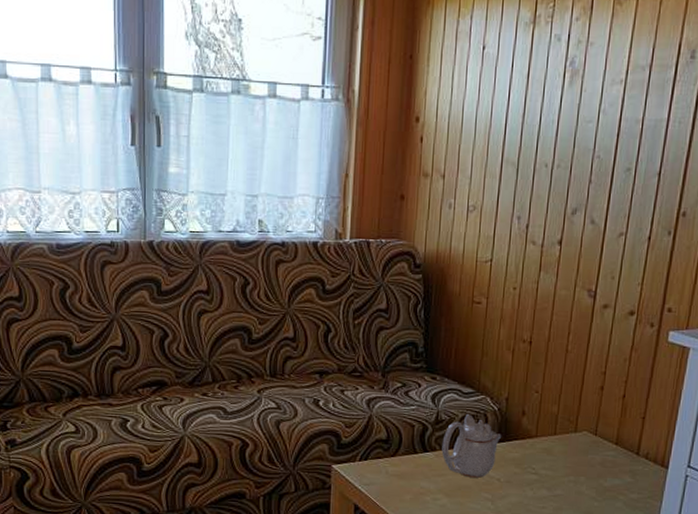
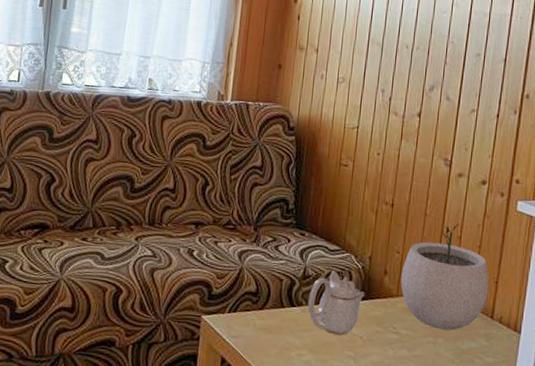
plant pot: none [540,359,635,469] -> present [400,223,489,331]

